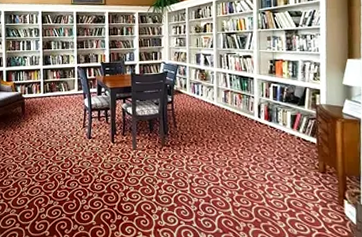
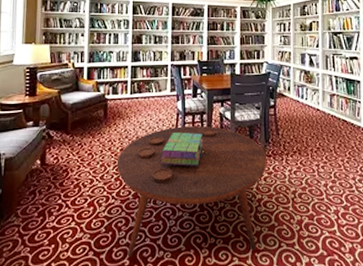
coffee table: none [35,120,167,229] -> present [116,126,267,257]
stack of books: none [72,126,109,155] -> present [161,133,204,166]

